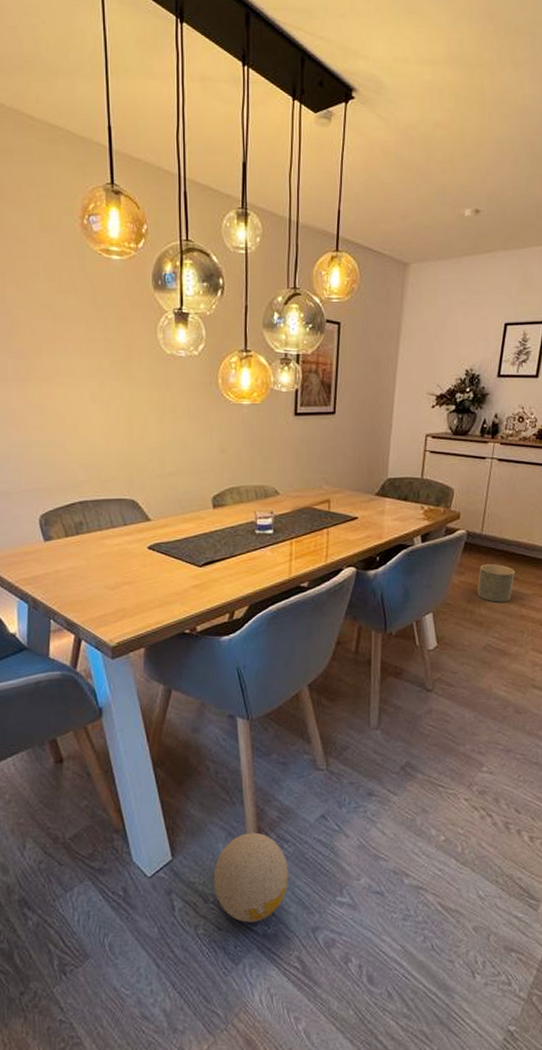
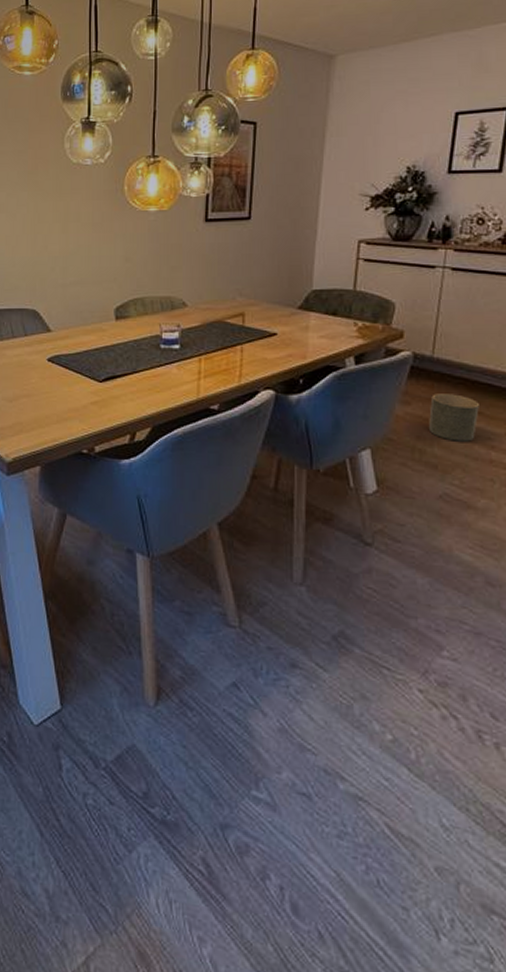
decorative ball: present [213,832,289,923] -> none [106,691,194,803]

